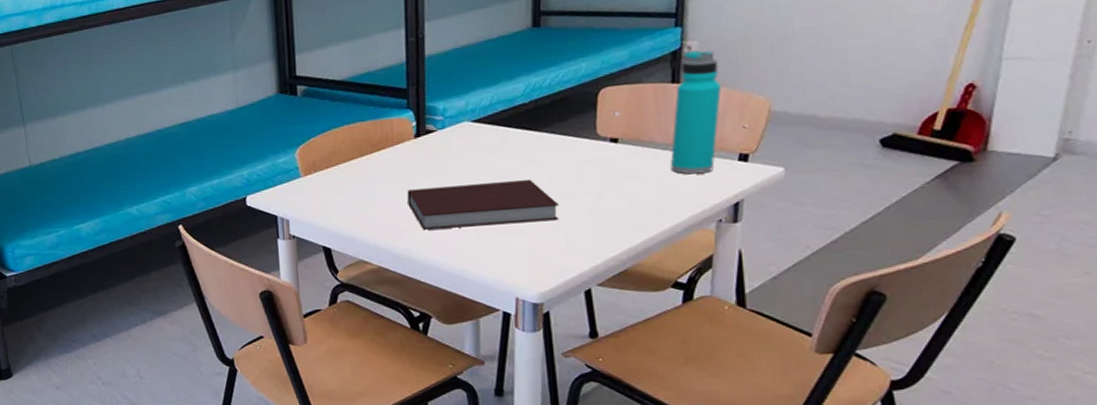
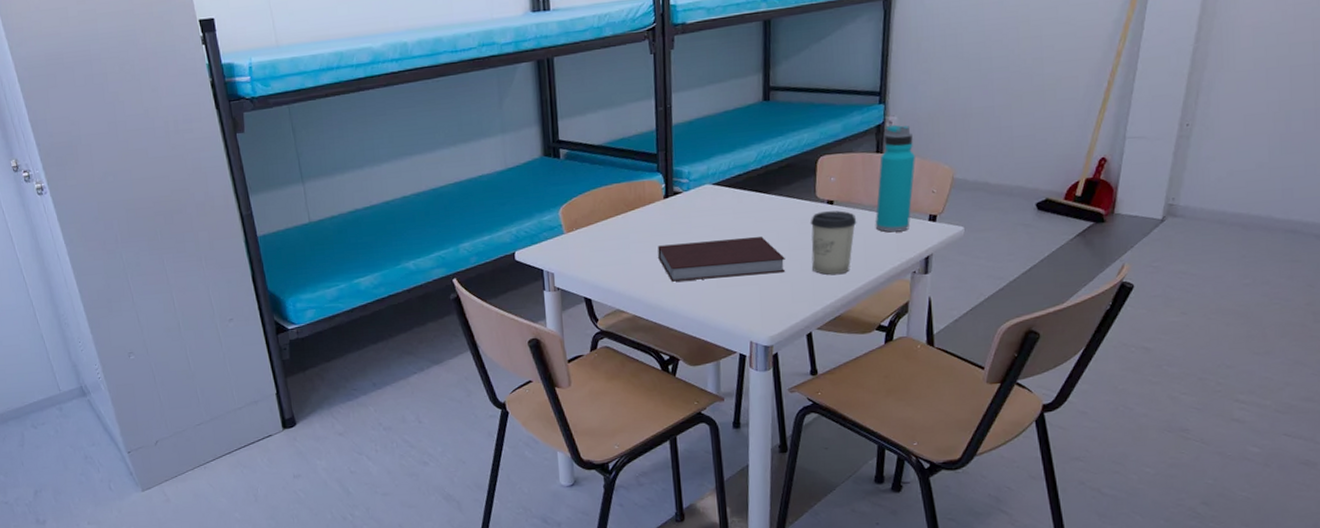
cup: none [589,149,647,224] -> present [810,210,857,275]

